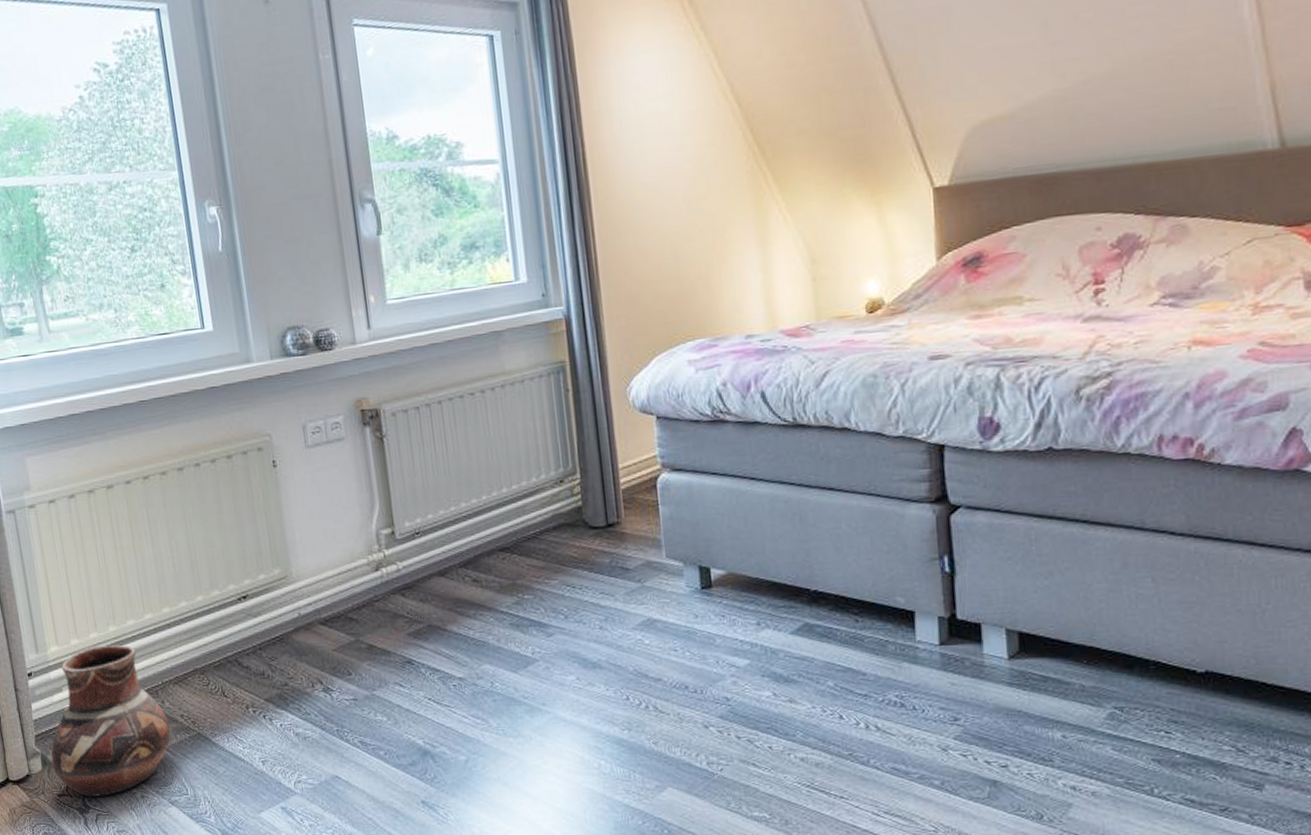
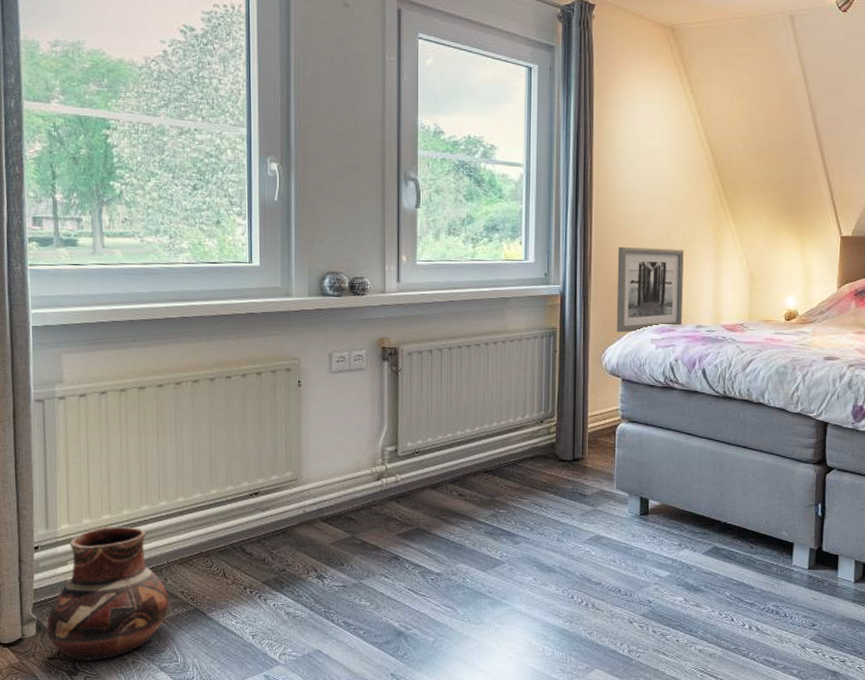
wall art: none [630,238,726,357] -> present [616,246,684,333]

